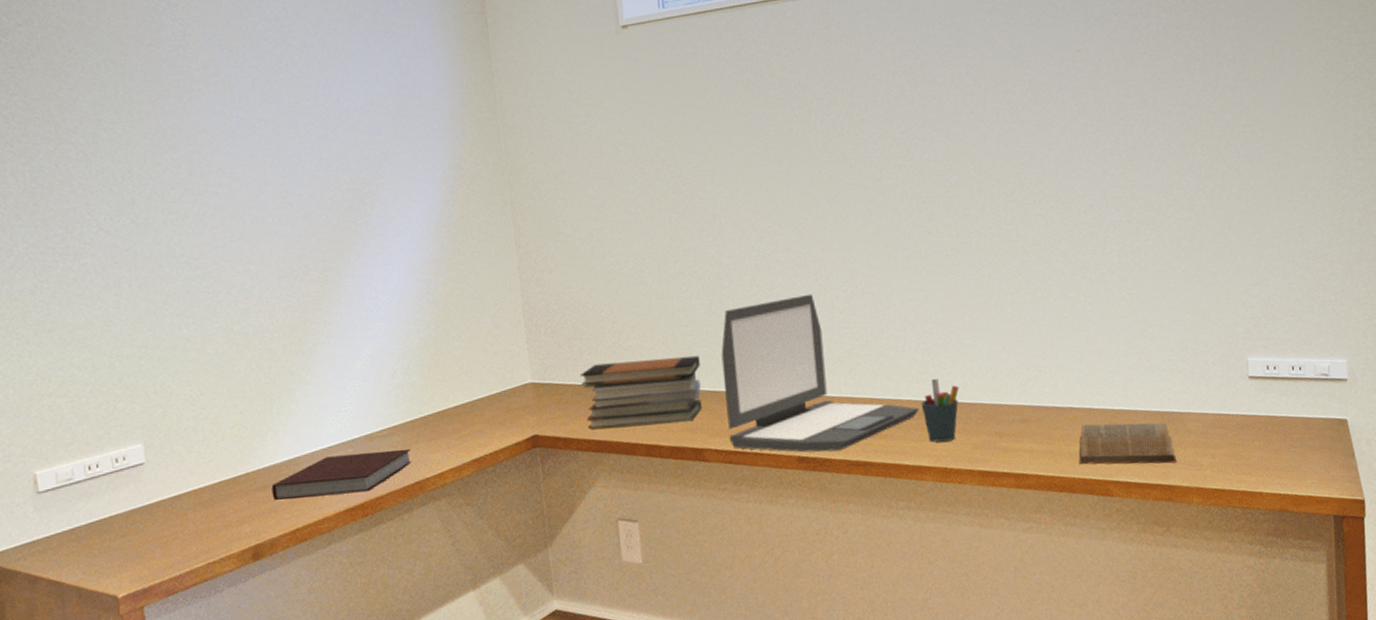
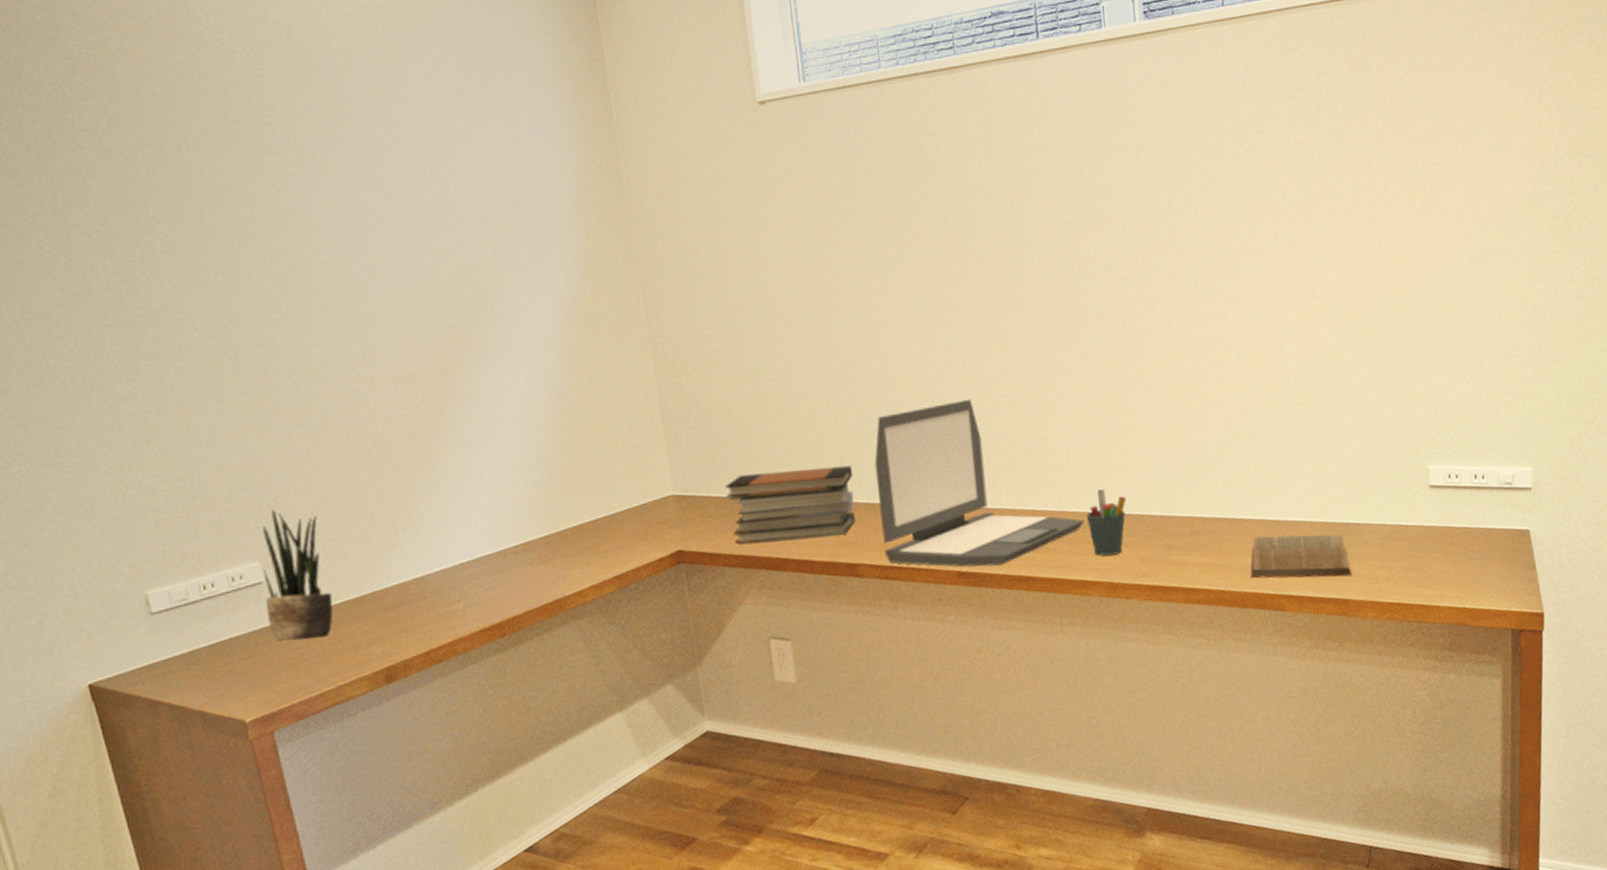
potted plant: none [145,394,208,521] -> present [263,509,333,642]
notebook: present [271,448,412,500] -> none [401,565,548,620]

